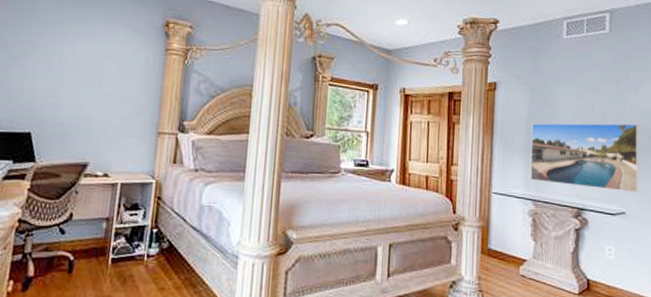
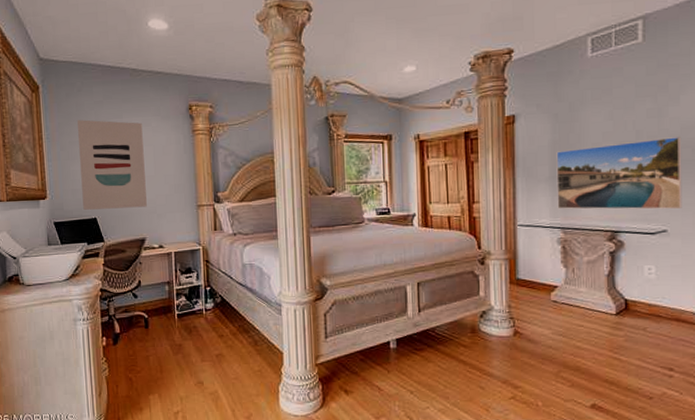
wall art: none [16,17,108,127] -> present [77,119,147,210]

